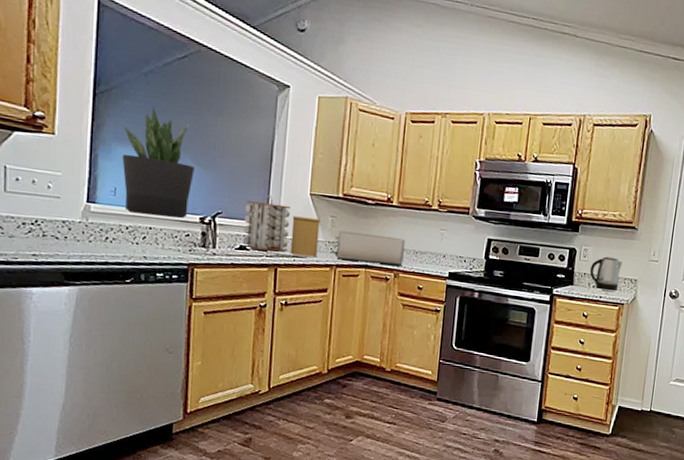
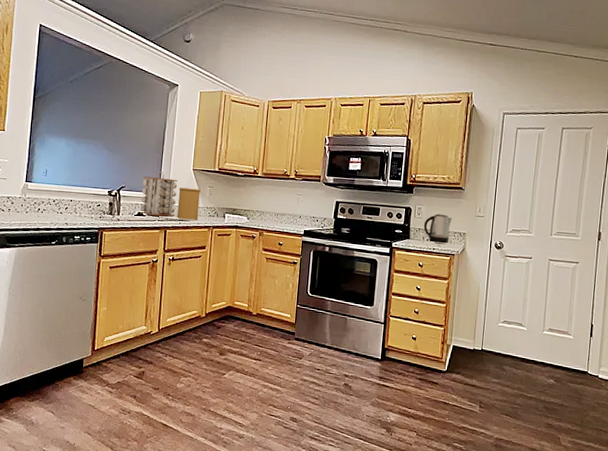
planter: present [122,106,195,219] -> none [52,106,105,193]
toaster: present [334,230,405,267] -> none [211,198,268,226]

